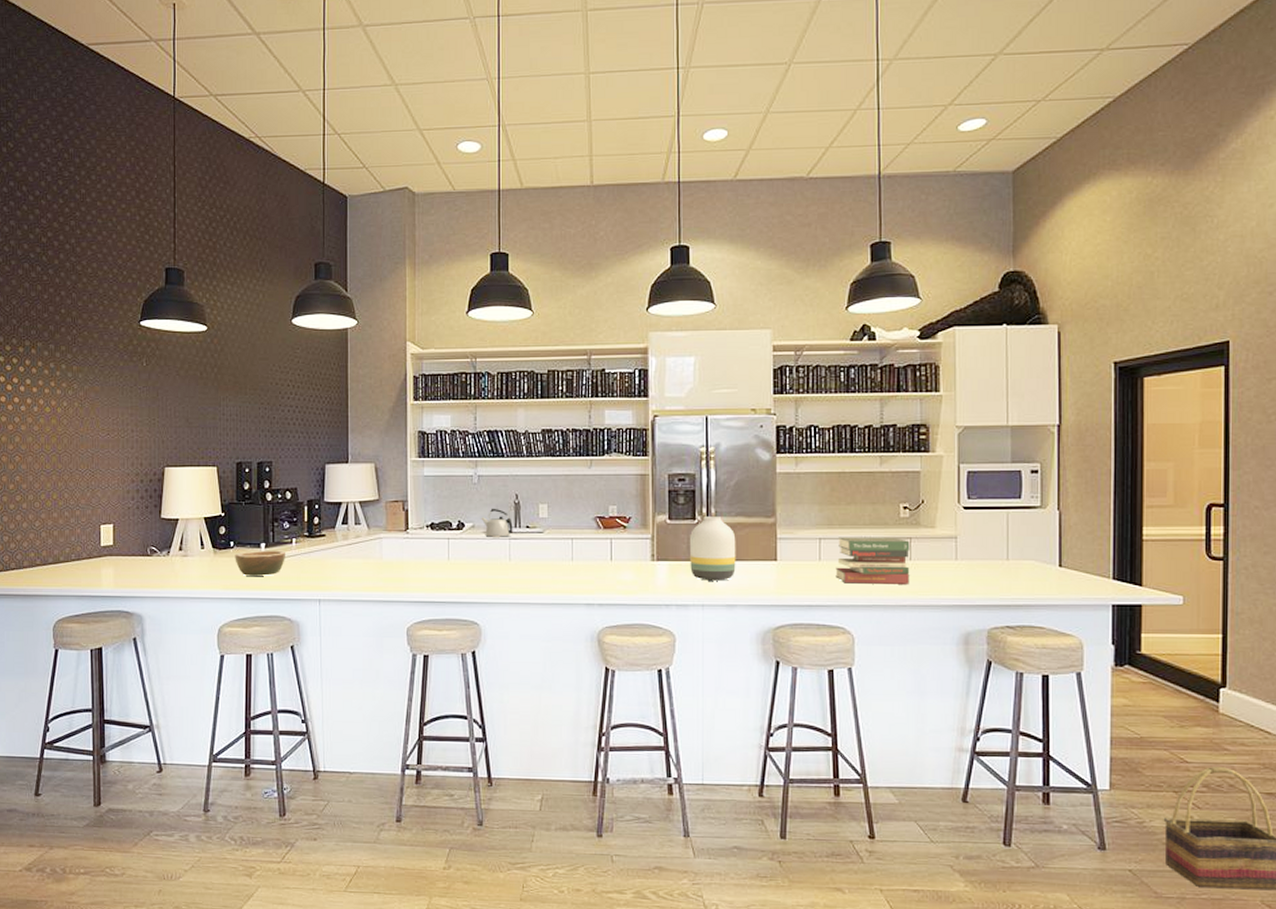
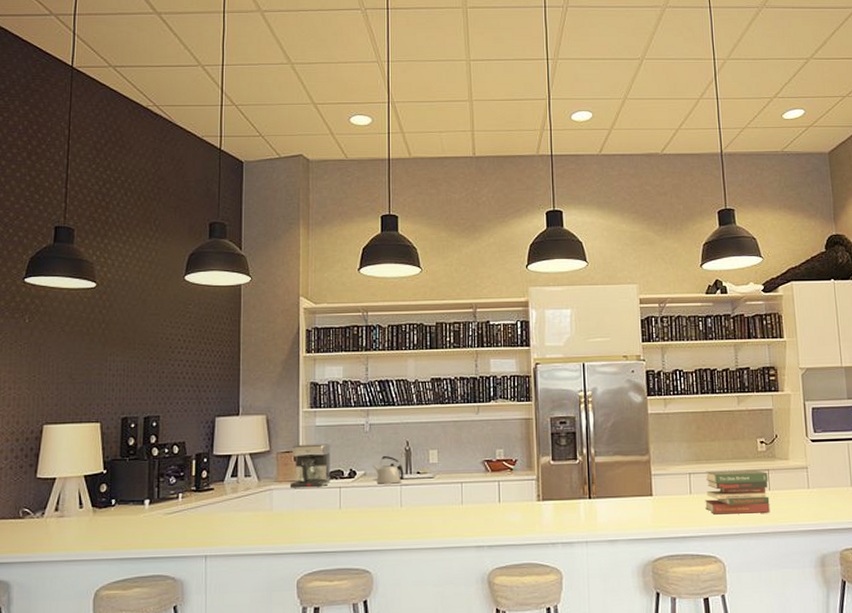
bowl: present [235,550,285,577] -> none [116,506,171,536]
coffee maker: none [398,494,439,538] -> present [289,444,330,488]
vase: present [690,517,736,581] -> none [573,456,616,518]

